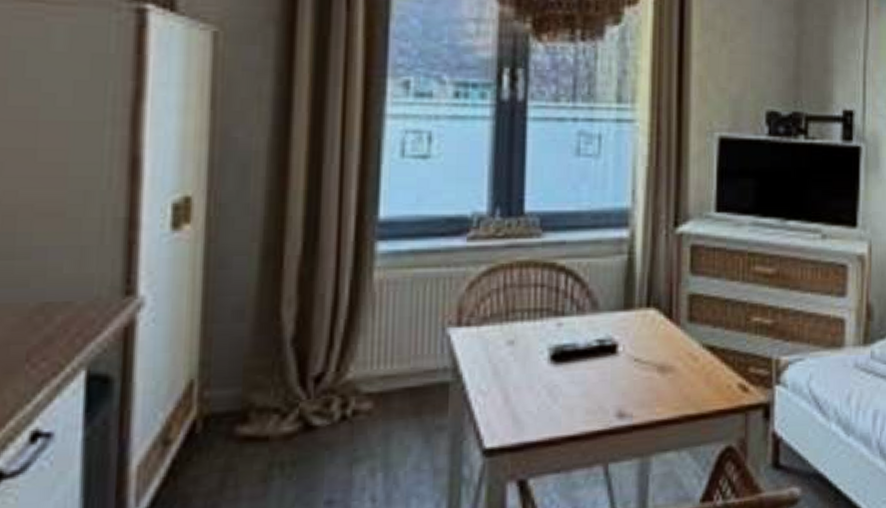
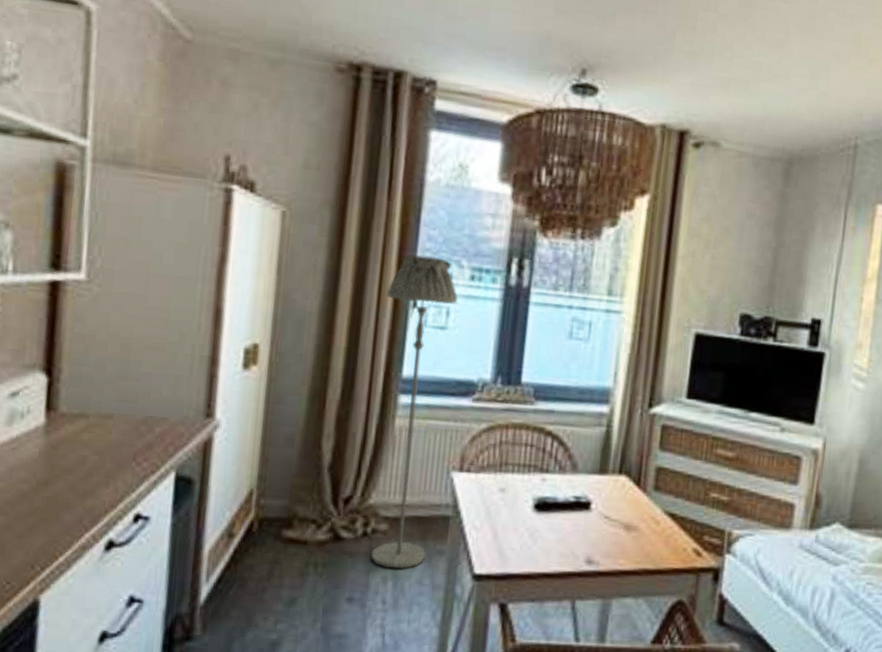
floor lamp: none [352,72,442,456] -> present [371,254,458,569]

